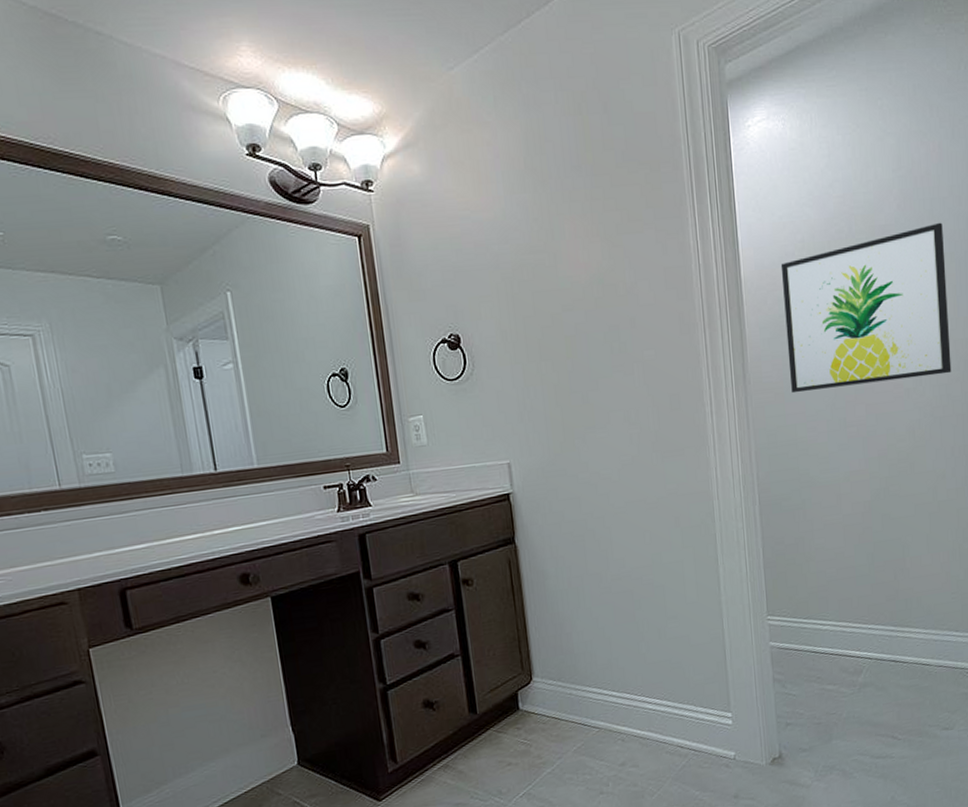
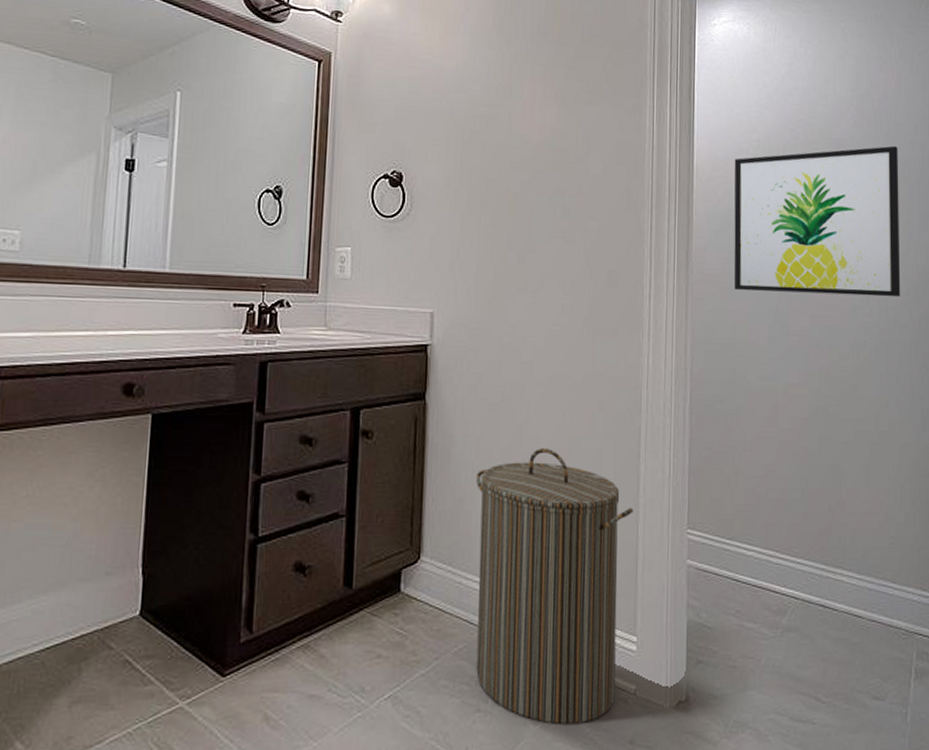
laundry hamper: none [572,567,718,794] -> present [476,448,634,725]

